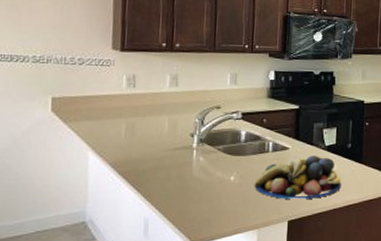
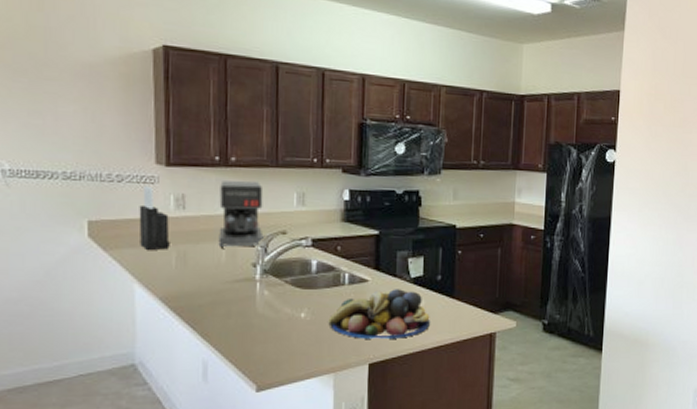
knife block: none [95,67,121,123] -> present [139,185,170,251]
coffee maker: none [162,63,202,121] -> present [218,180,264,248]

